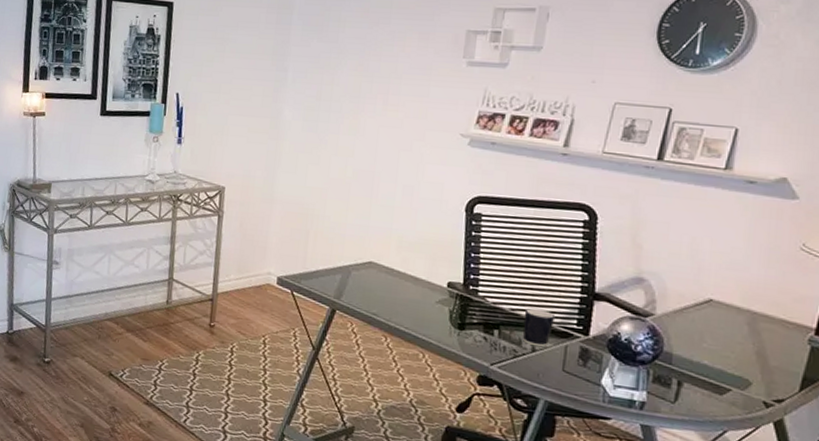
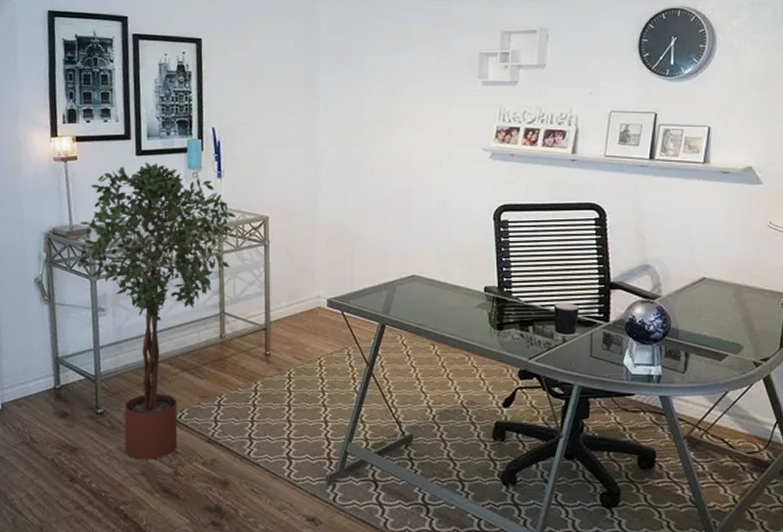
potted tree: none [37,122,193,413] -> present [76,162,237,460]

